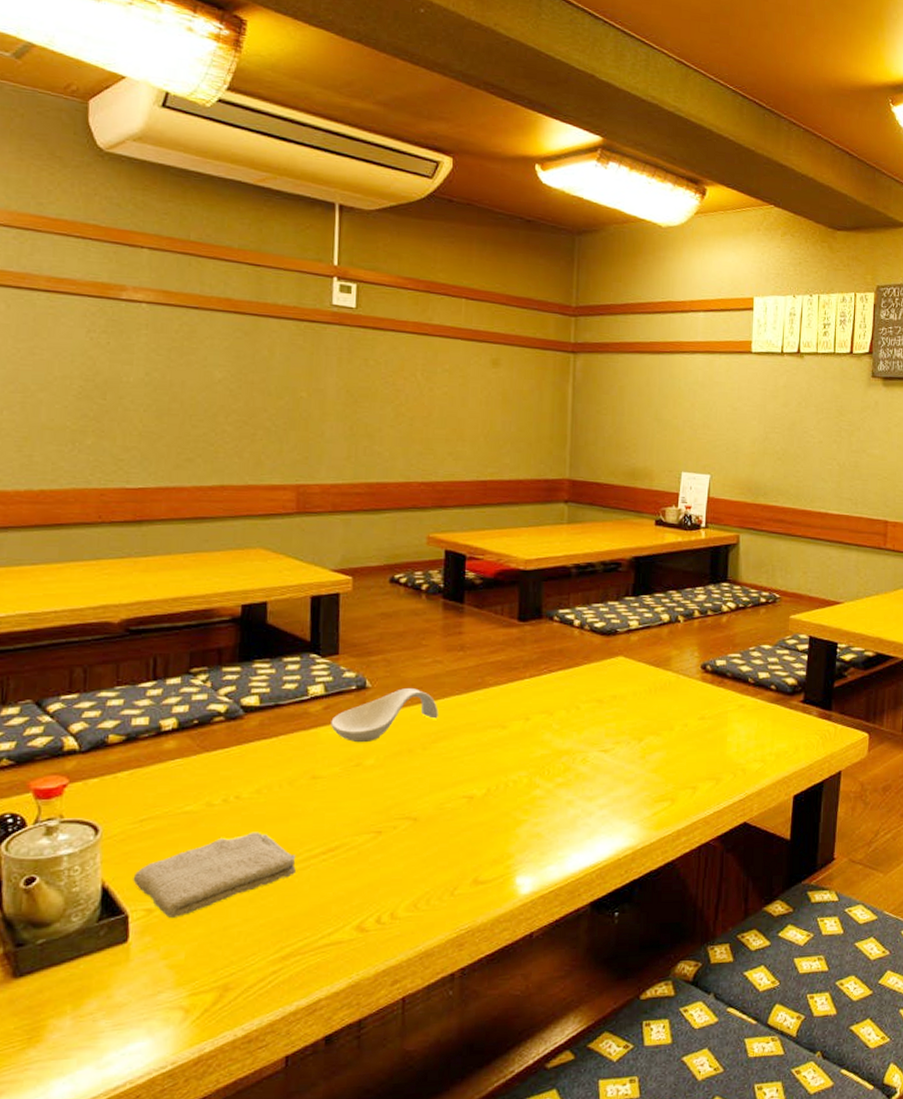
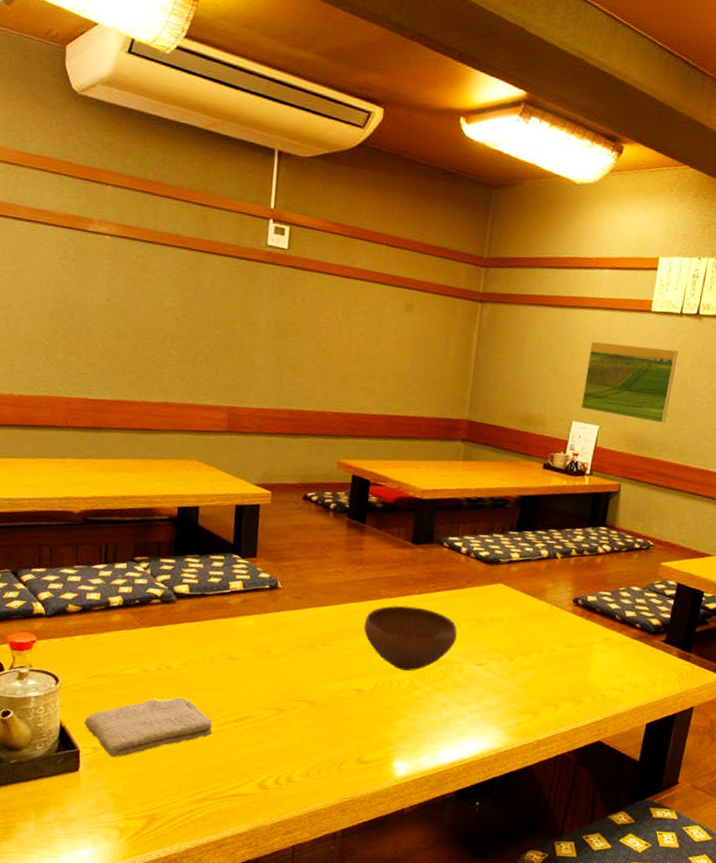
spoon rest: present [331,688,438,743] -> none [246,592,338,635]
bowl: none [470,693,577,767] -> present [363,605,457,671]
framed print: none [689,386,784,468] -> present [580,341,679,424]

